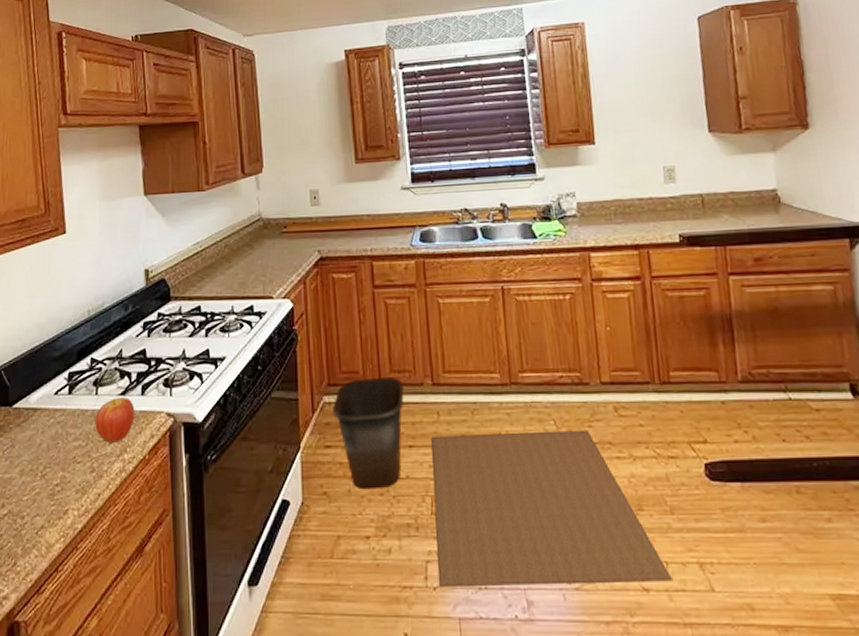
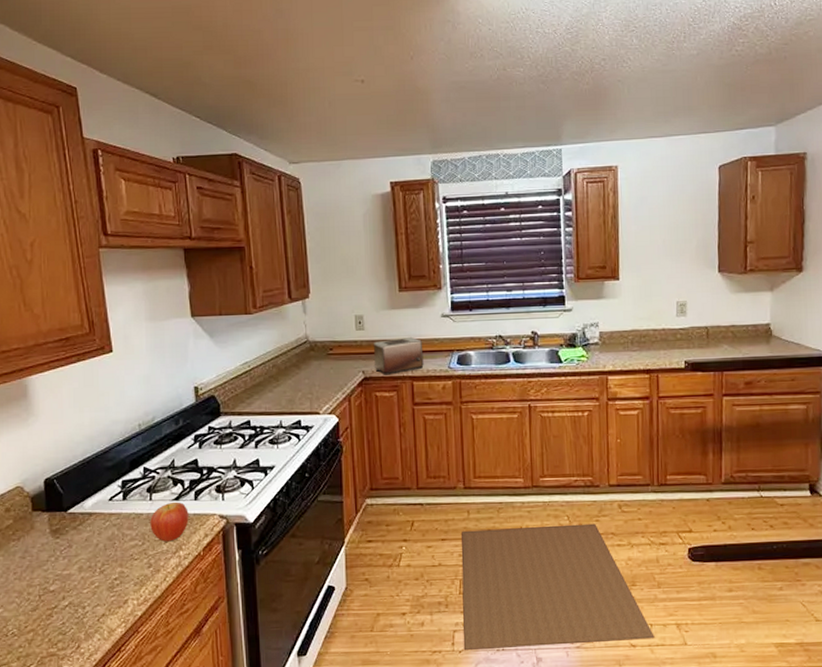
toaster: none [329,211,384,256] -> present [373,336,424,376]
waste bin: present [333,377,404,488] -> none [374,482,439,575]

